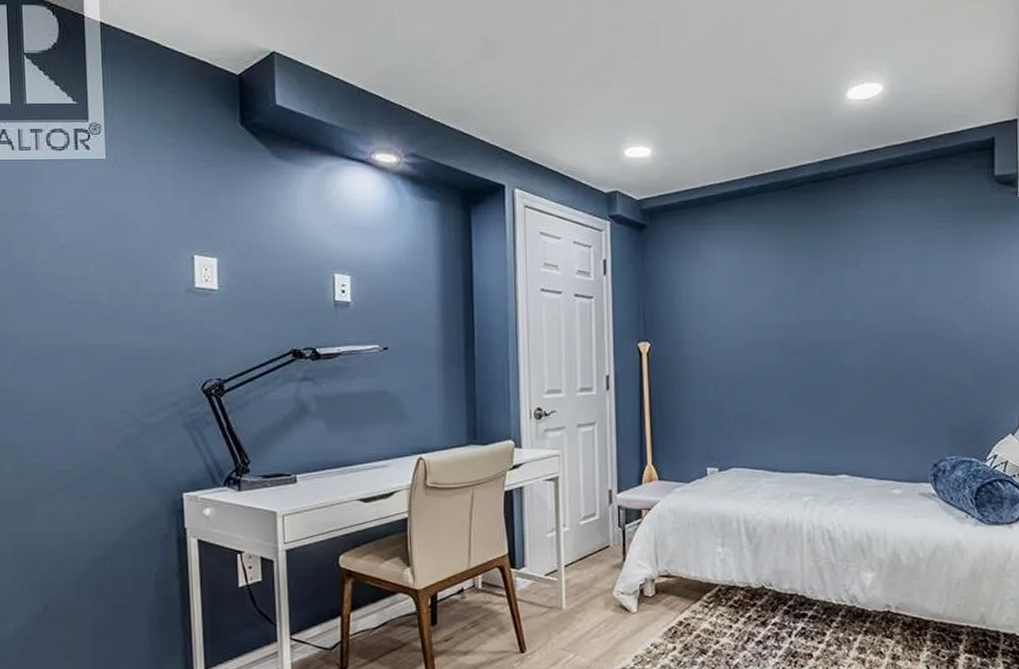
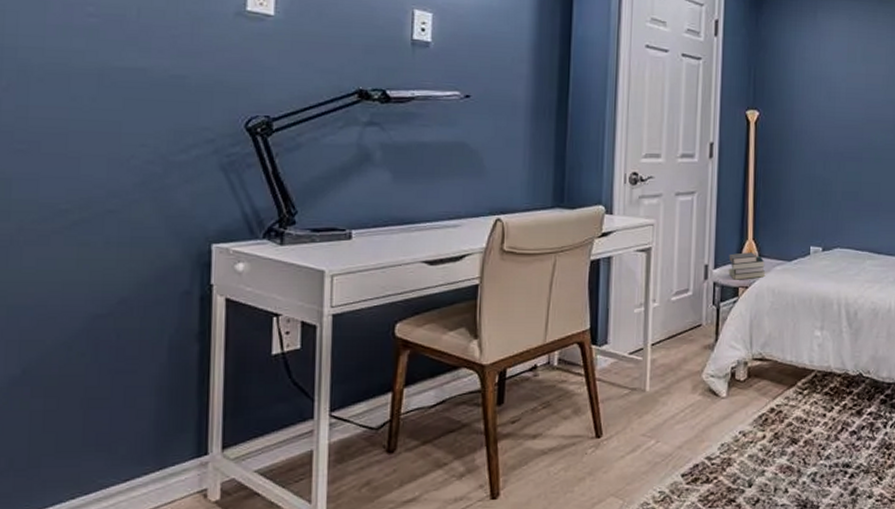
books: none [630,476,666,503] -> present [728,252,766,280]

